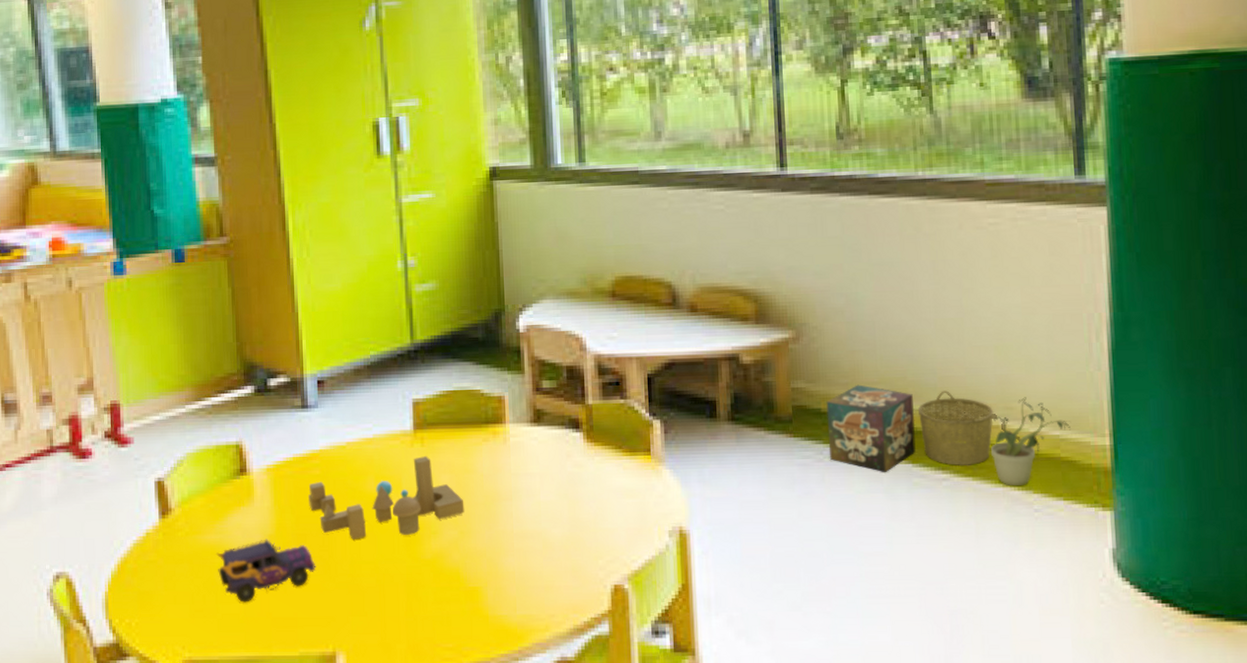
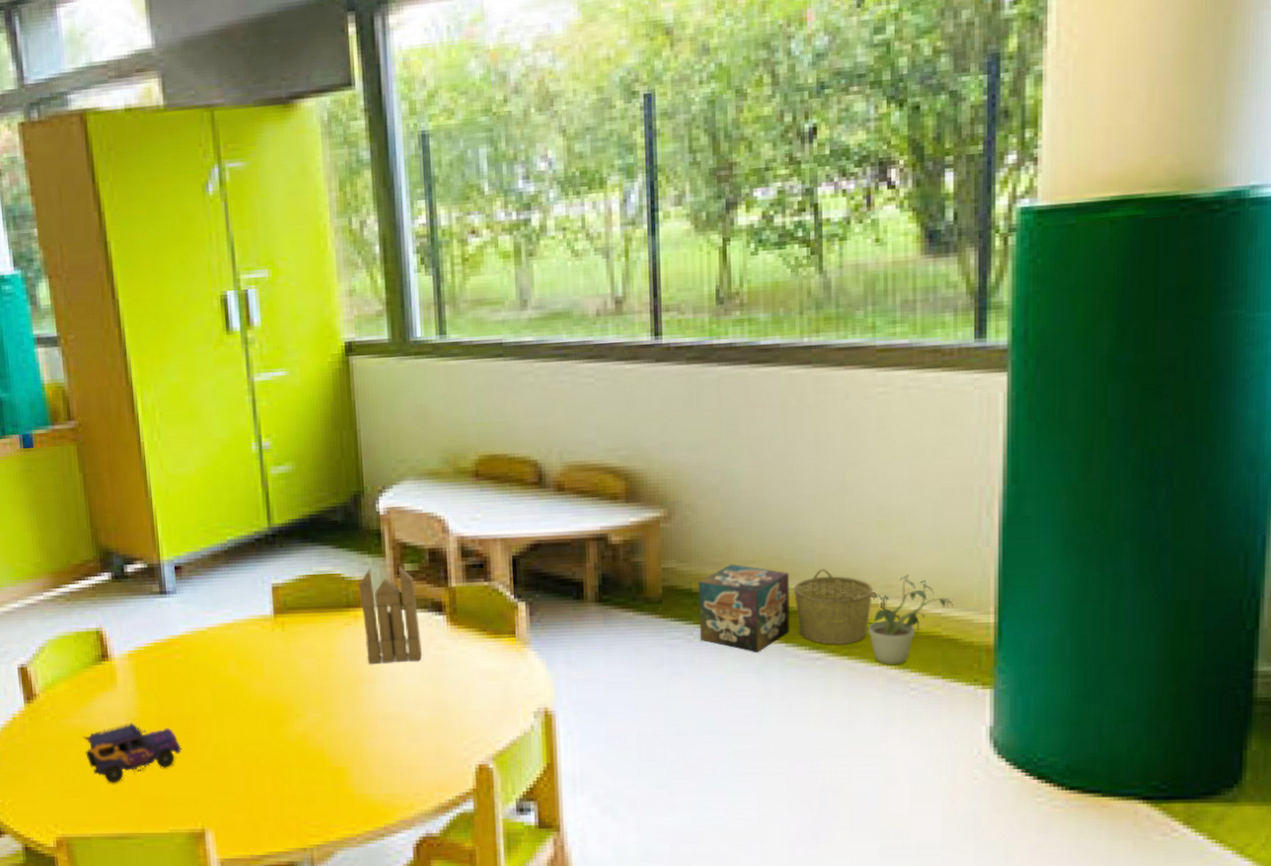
toy blocks: present [308,455,465,539] -> none [170,639,328,722]
building blocks: none [498,383,559,480] -> present [359,566,422,664]

